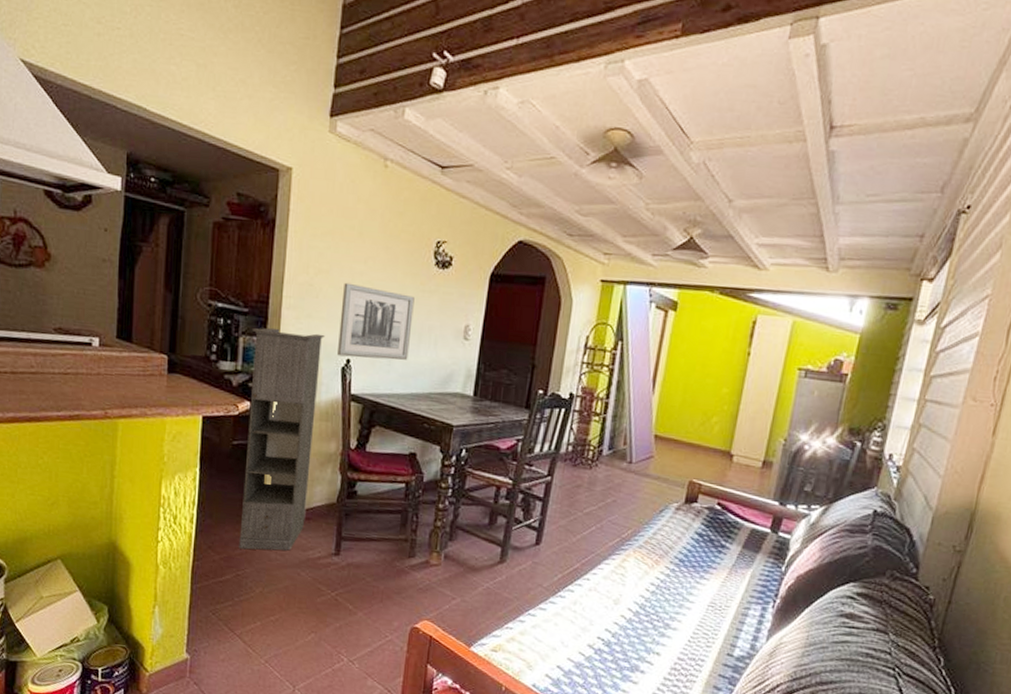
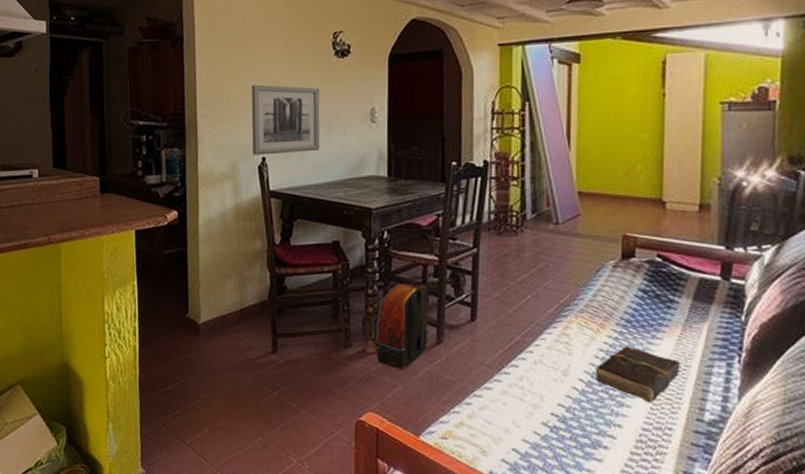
storage cabinet: present [239,327,325,551] -> none [173,137,240,357]
backpack: none [439,501,499,585] -> present [375,280,429,371]
book: none [644,583,722,636] -> present [595,346,680,403]

